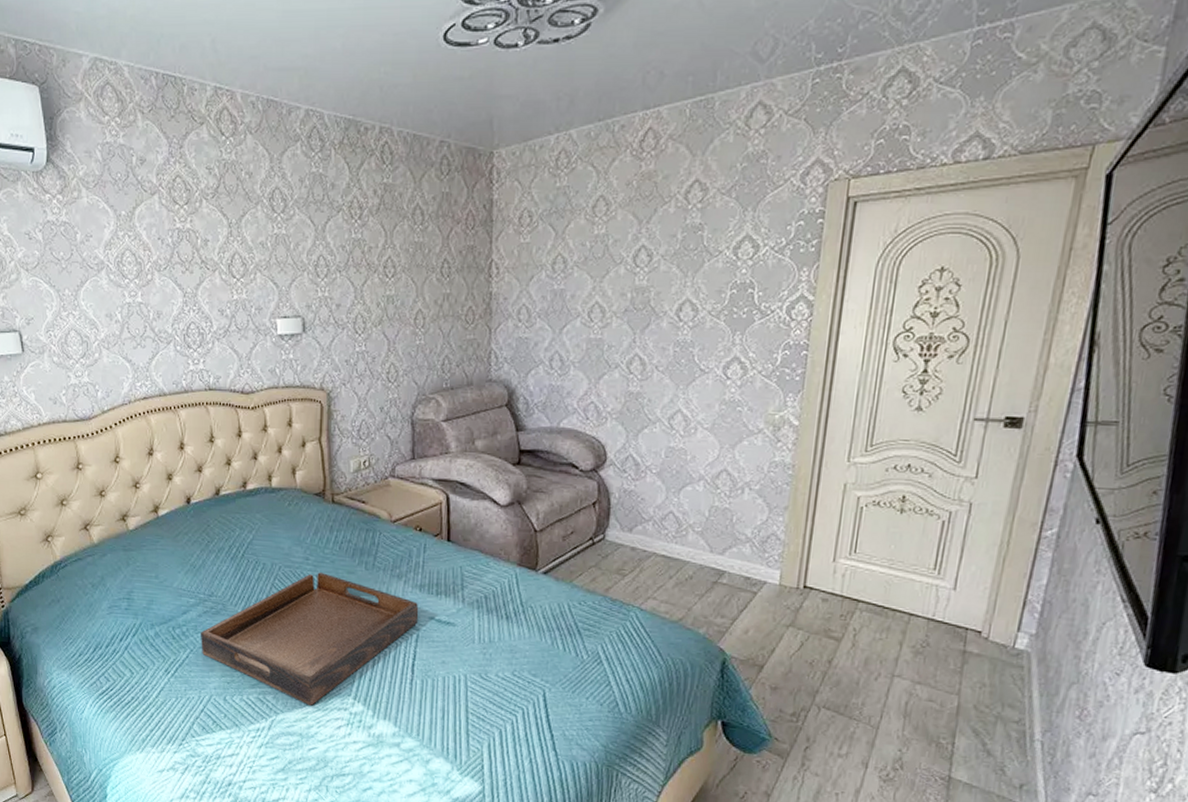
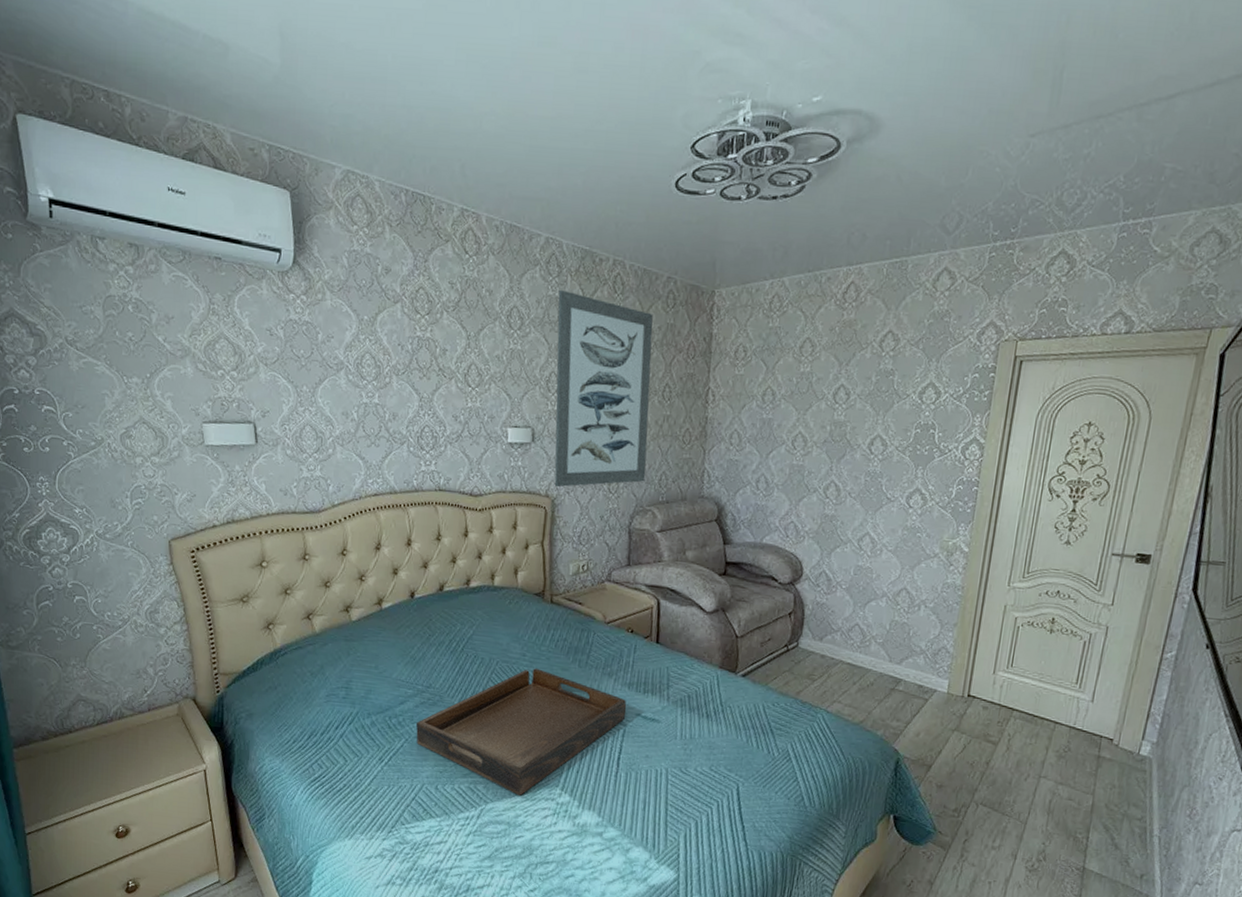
wall art: none [322,165,427,380] -> present [554,289,654,488]

